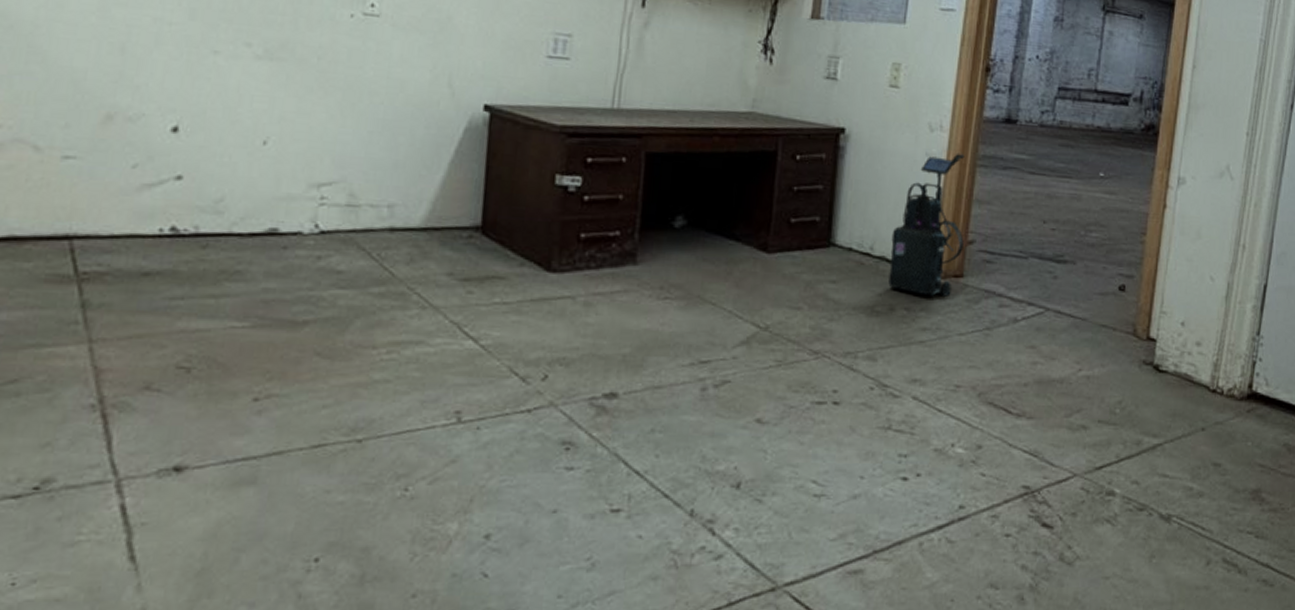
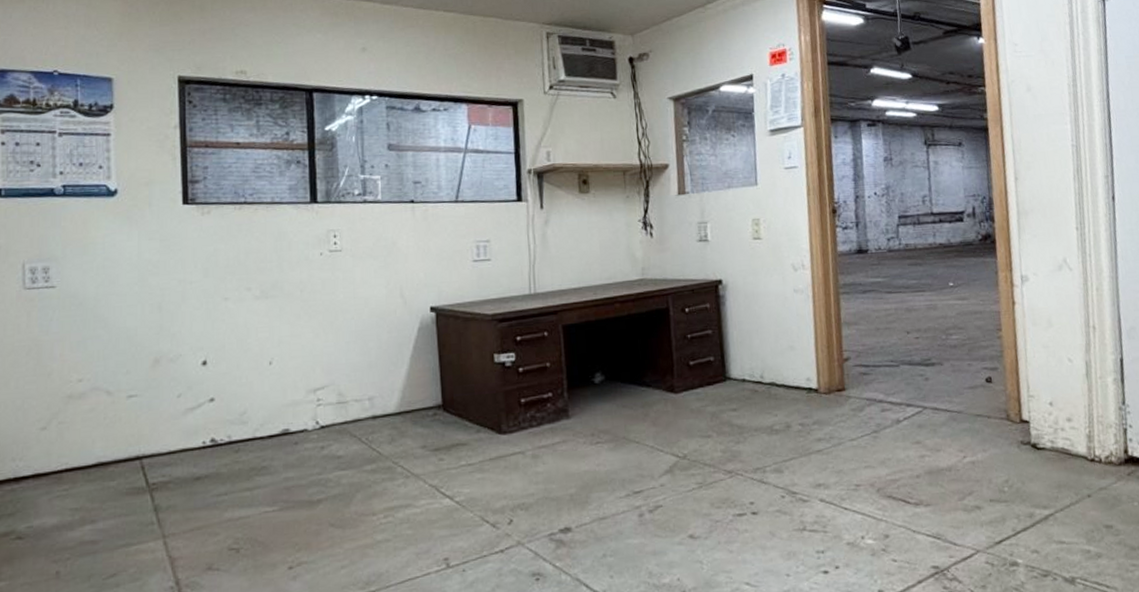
vacuum cleaner: present [888,152,965,297] -> none [777,285,841,411]

